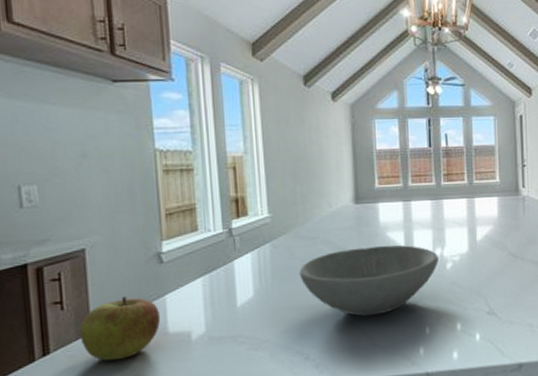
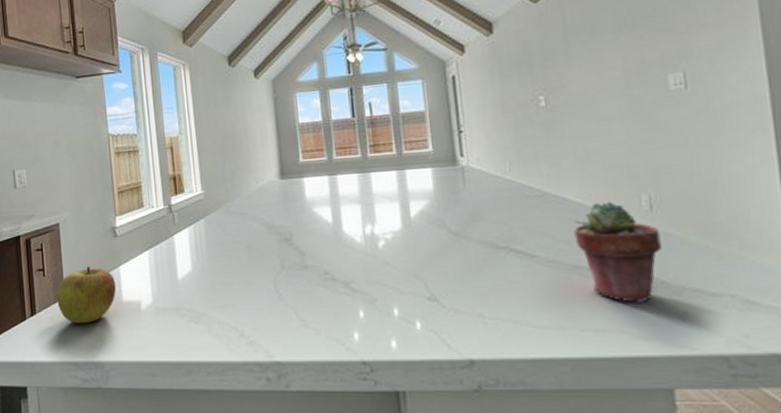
bowl: present [299,245,438,317] -> none [231,221,369,295]

